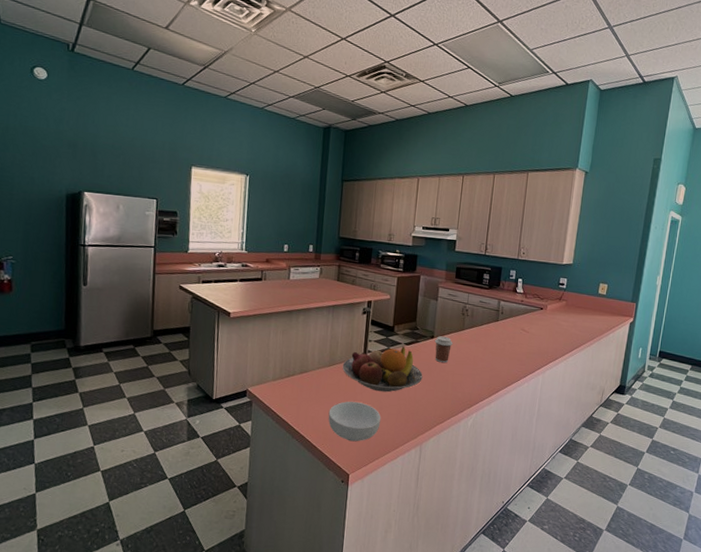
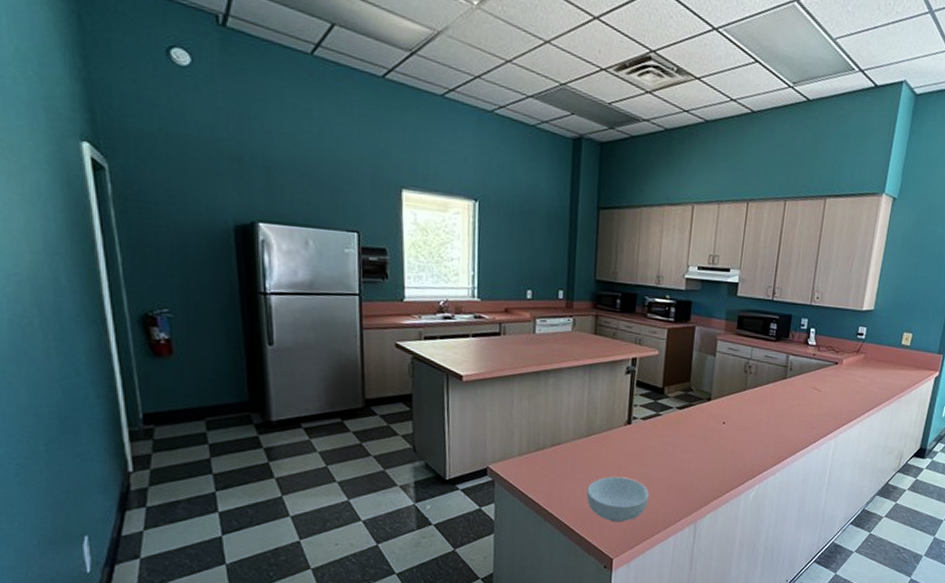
fruit bowl: present [342,346,423,393] -> none [602,411,698,465]
coffee cup: present [434,336,453,363] -> none [711,398,733,430]

